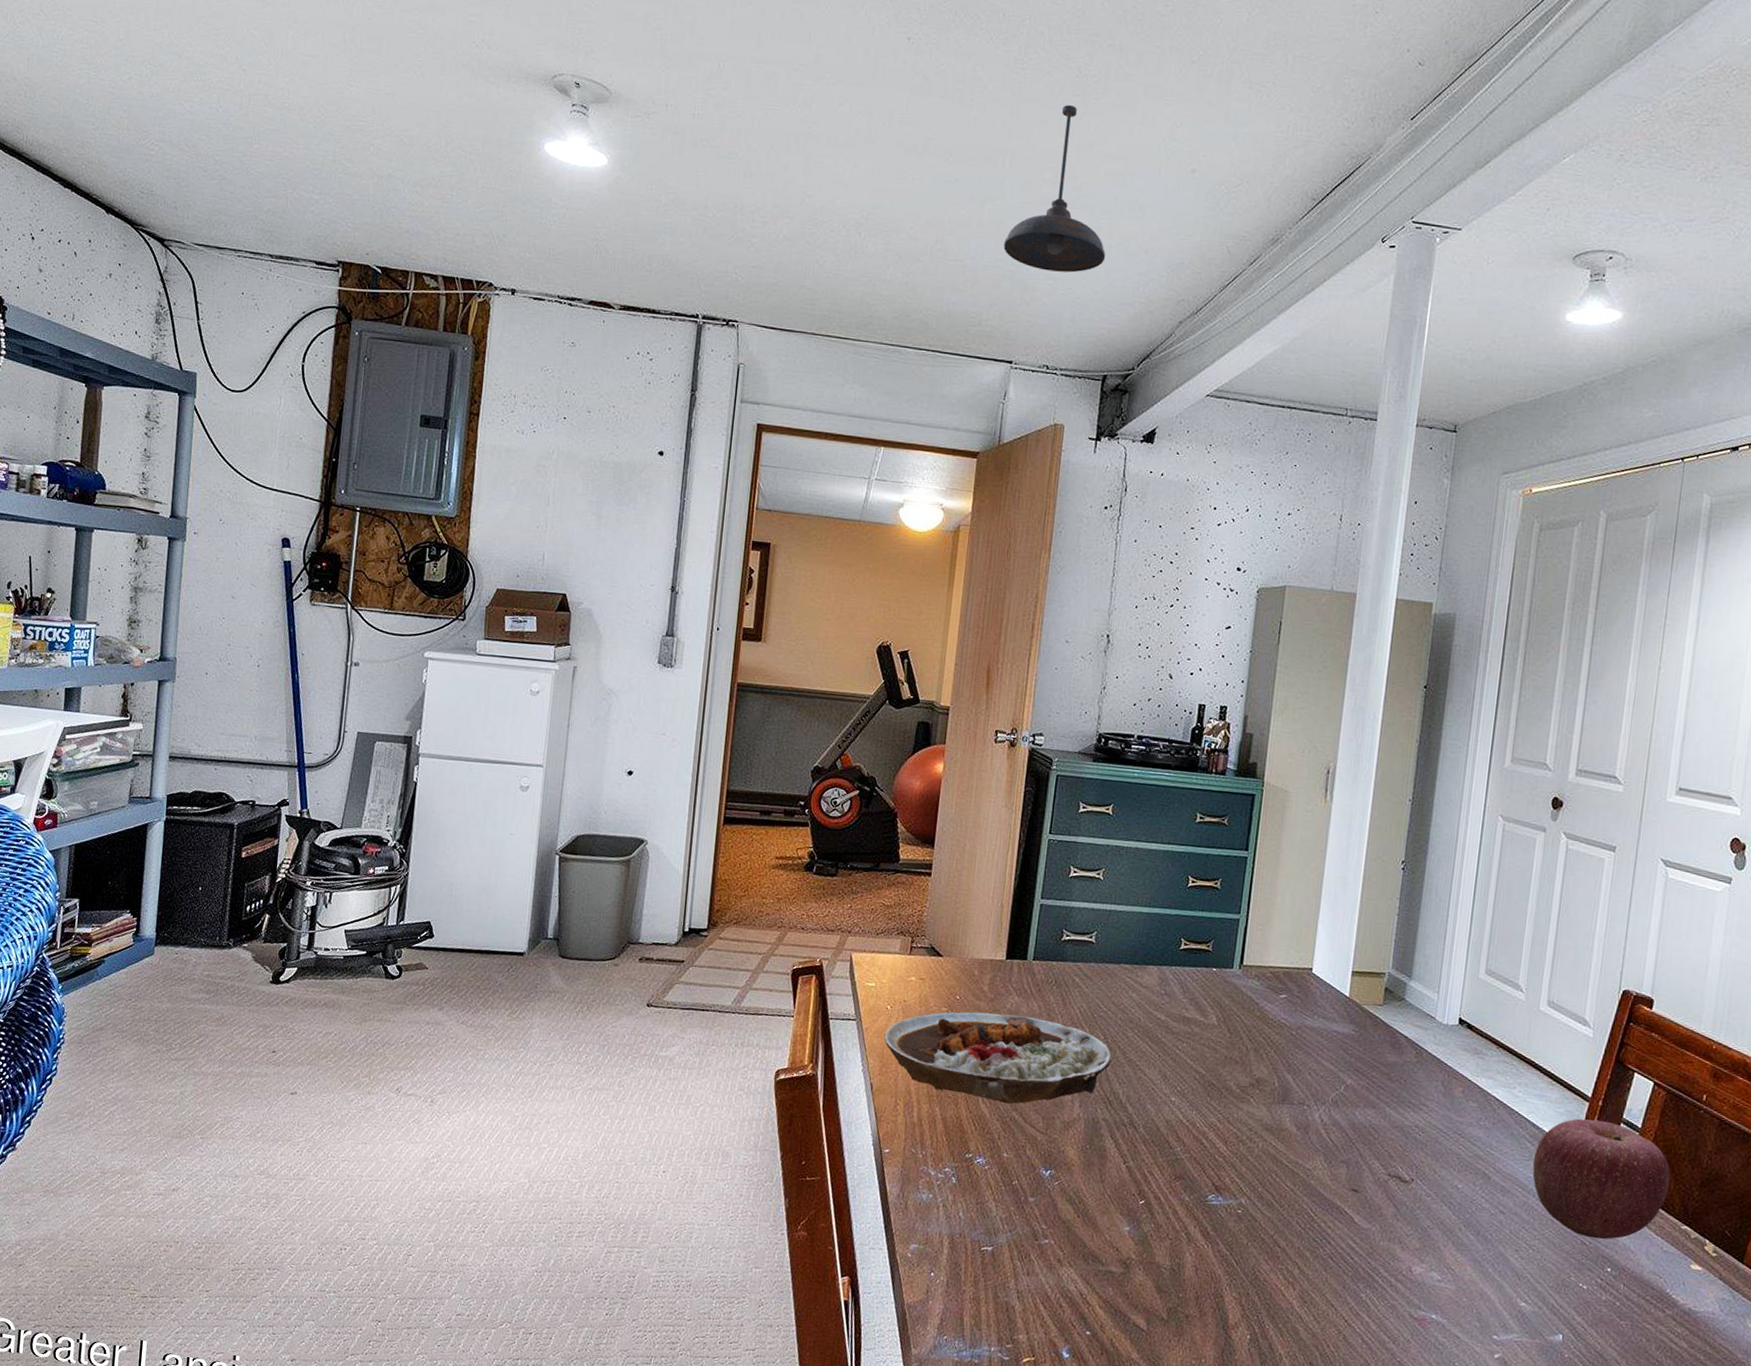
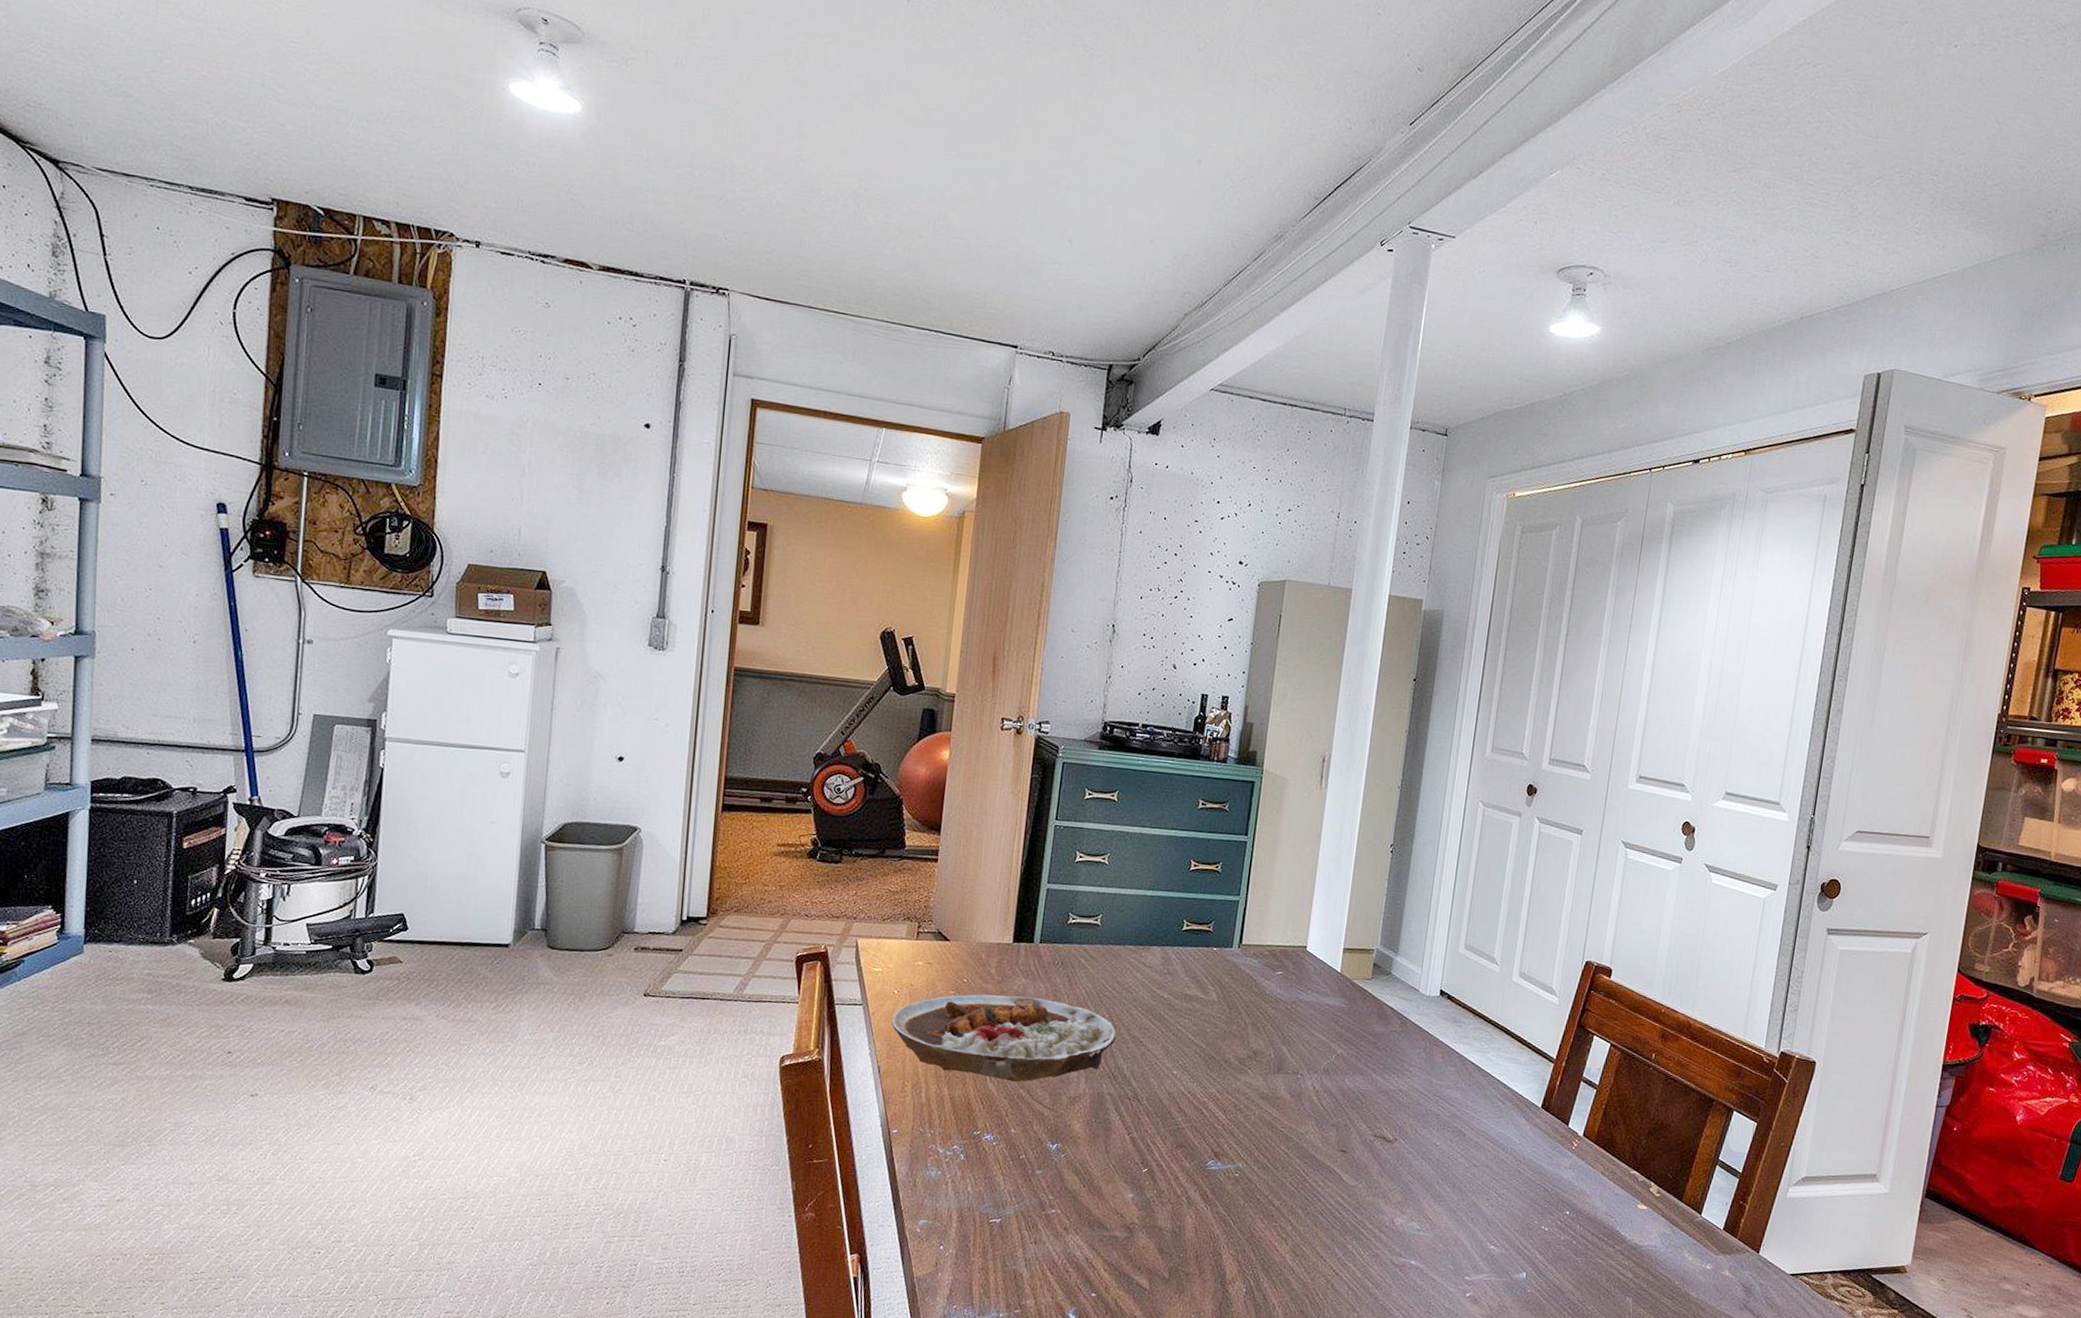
pendant light: present [1004,105,1106,273] -> none [1008,84,1112,259]
apple: present [1532,1118,1670,1239] -> none [1503,1078,1623,1186]

